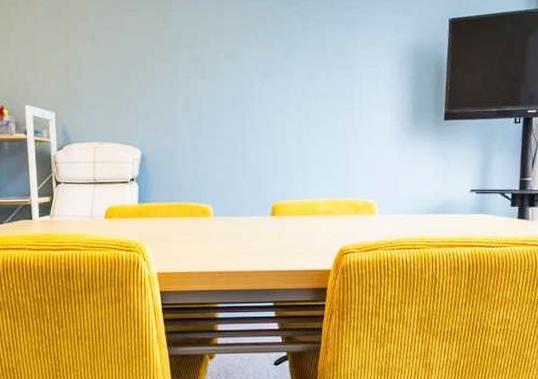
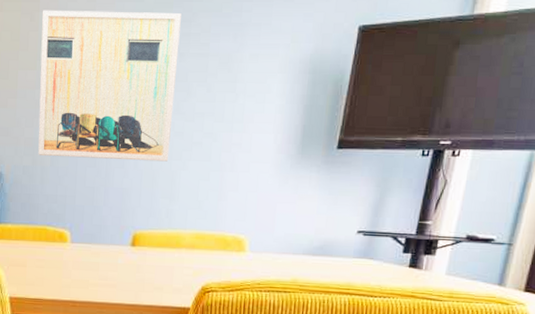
wall art: none [175,10,300,138] -> present [38,10,181,162]

